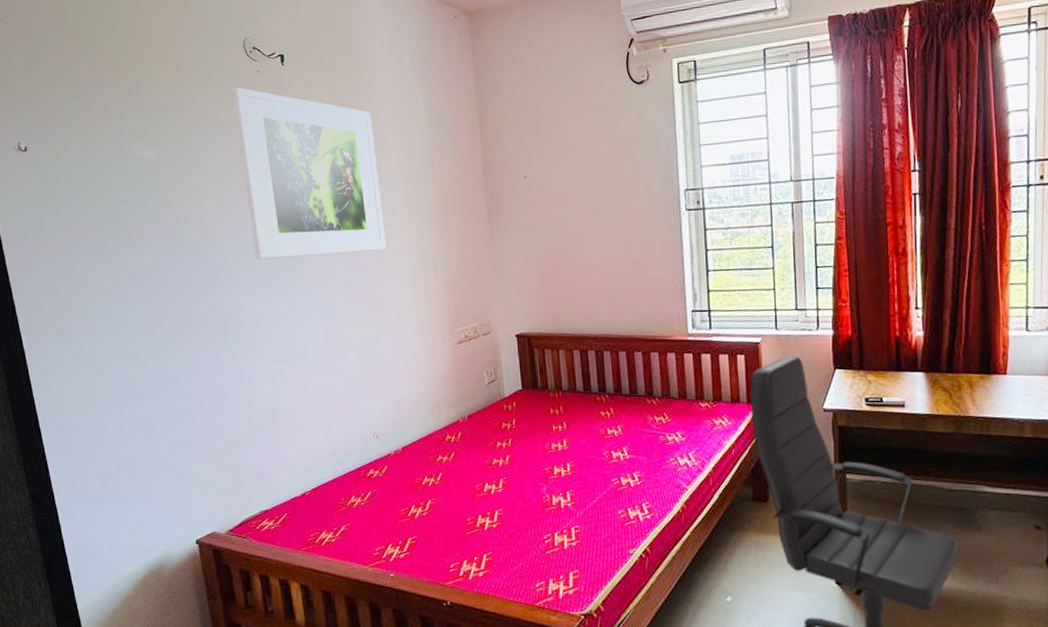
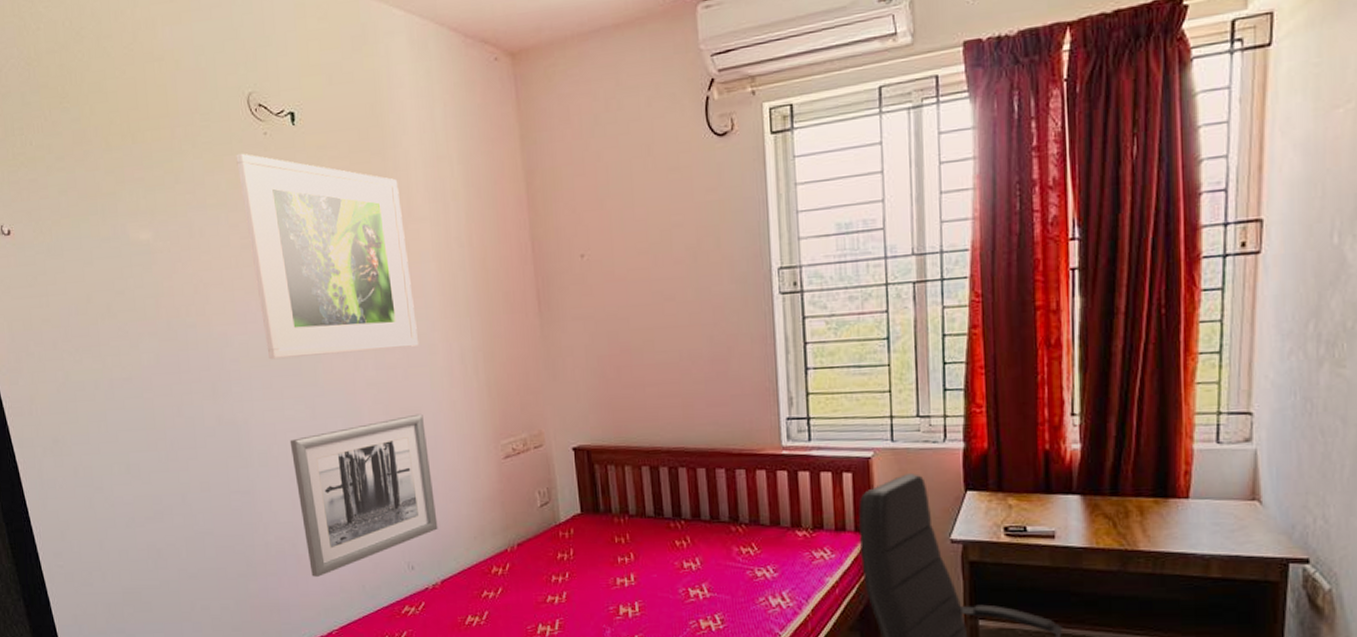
wall art: none [272,306,400,446] -> present [289,413,438,577]

